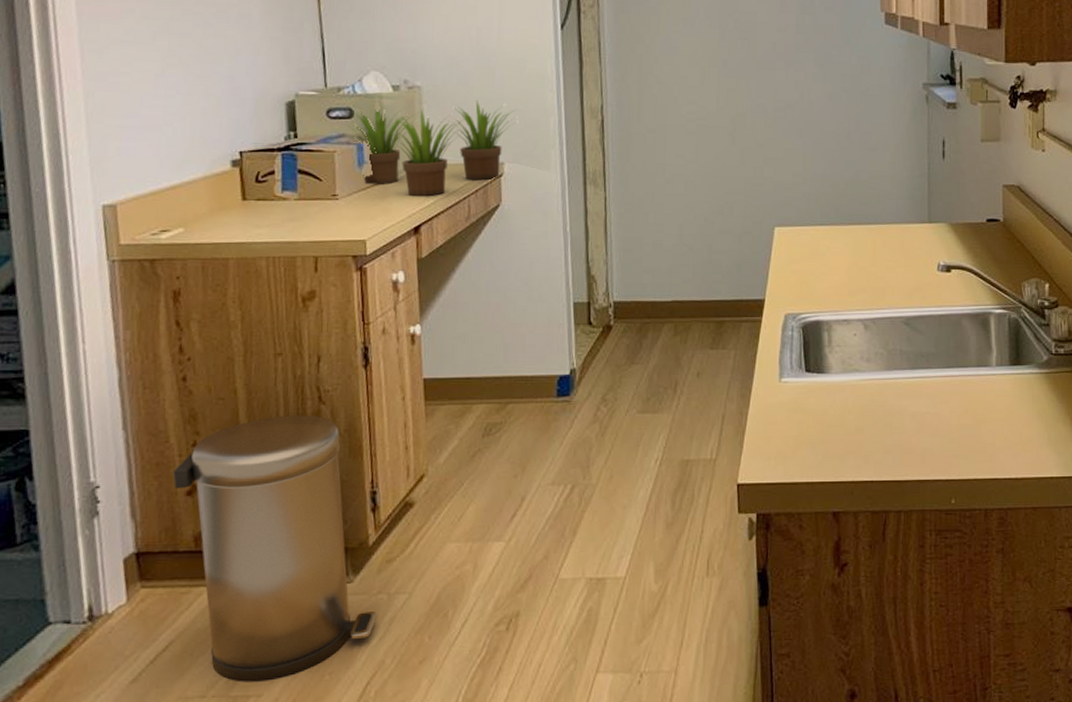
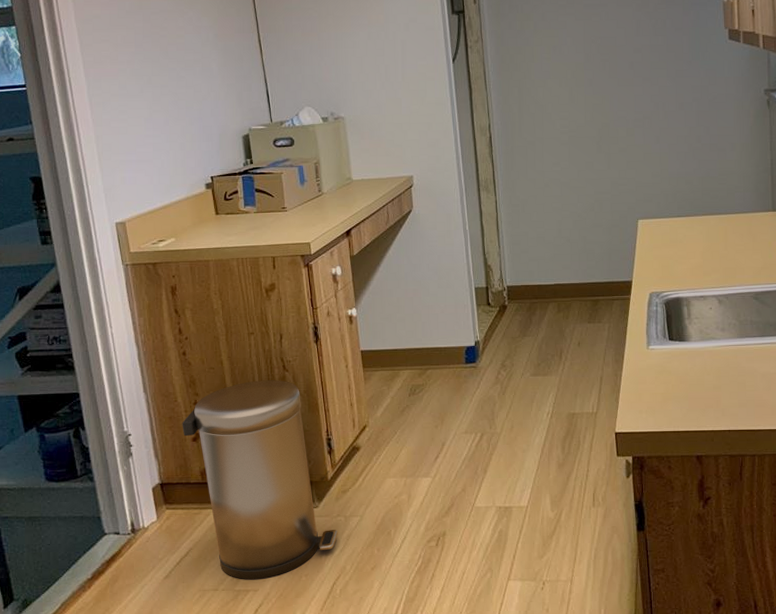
plant: present [343,100,516,197] -> none [286,126,420,207]

